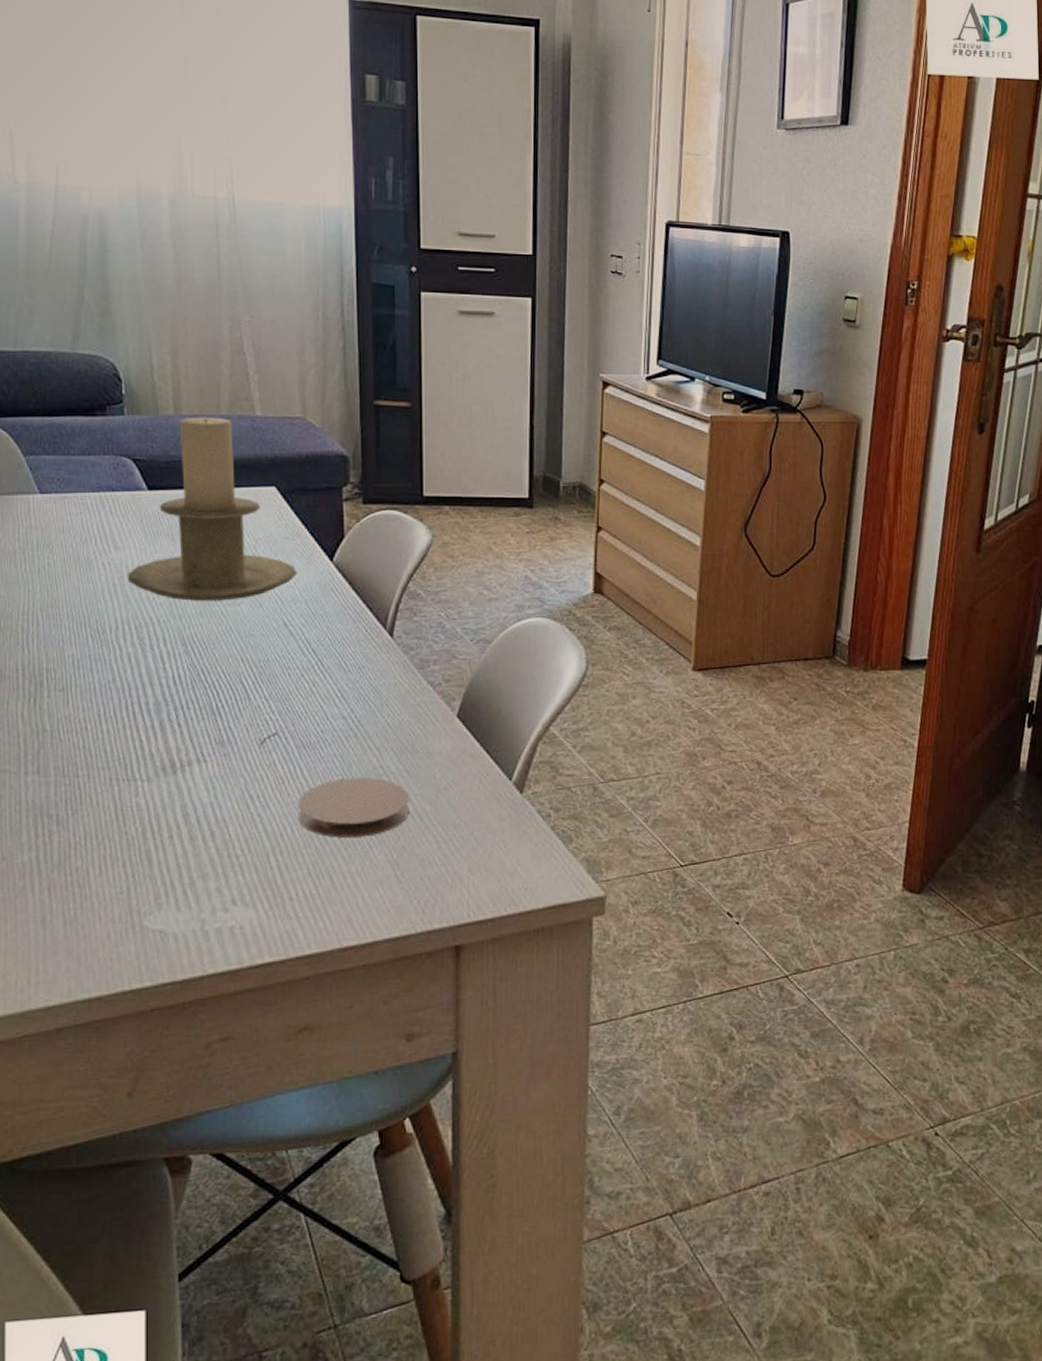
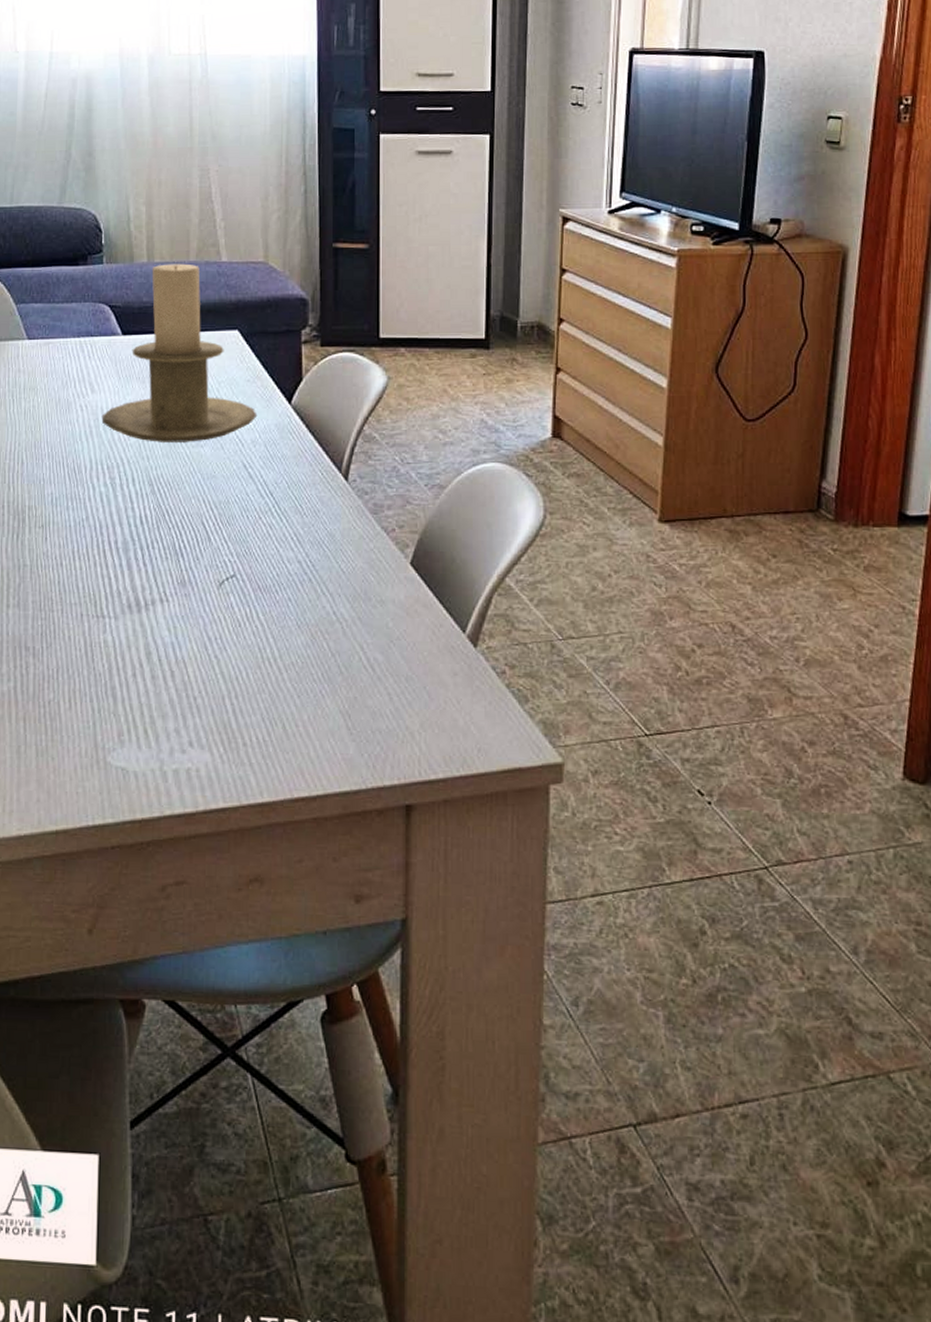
coaster: present [299,777,410,838] -> none [254,623,362,685]

